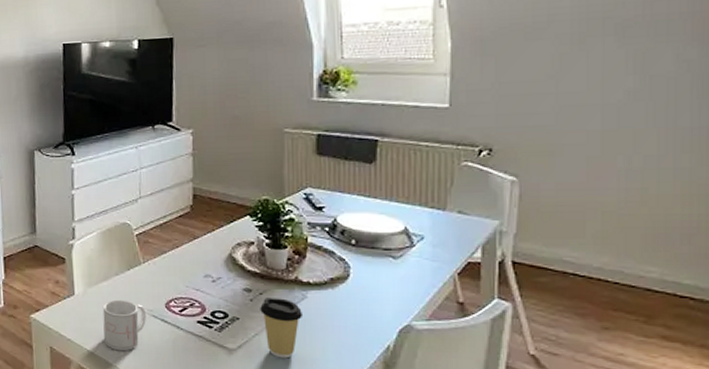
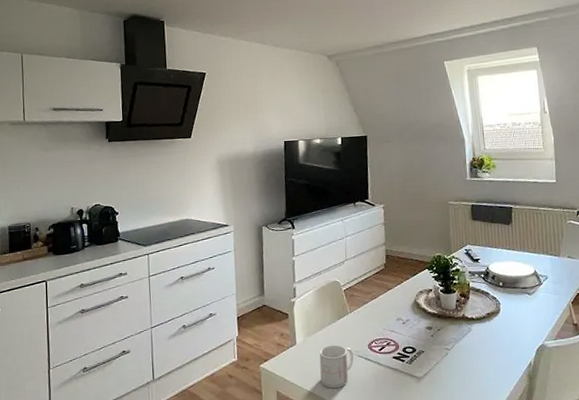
coffee cup: present [260,298,302,359] -> none [439,332,470,381]

